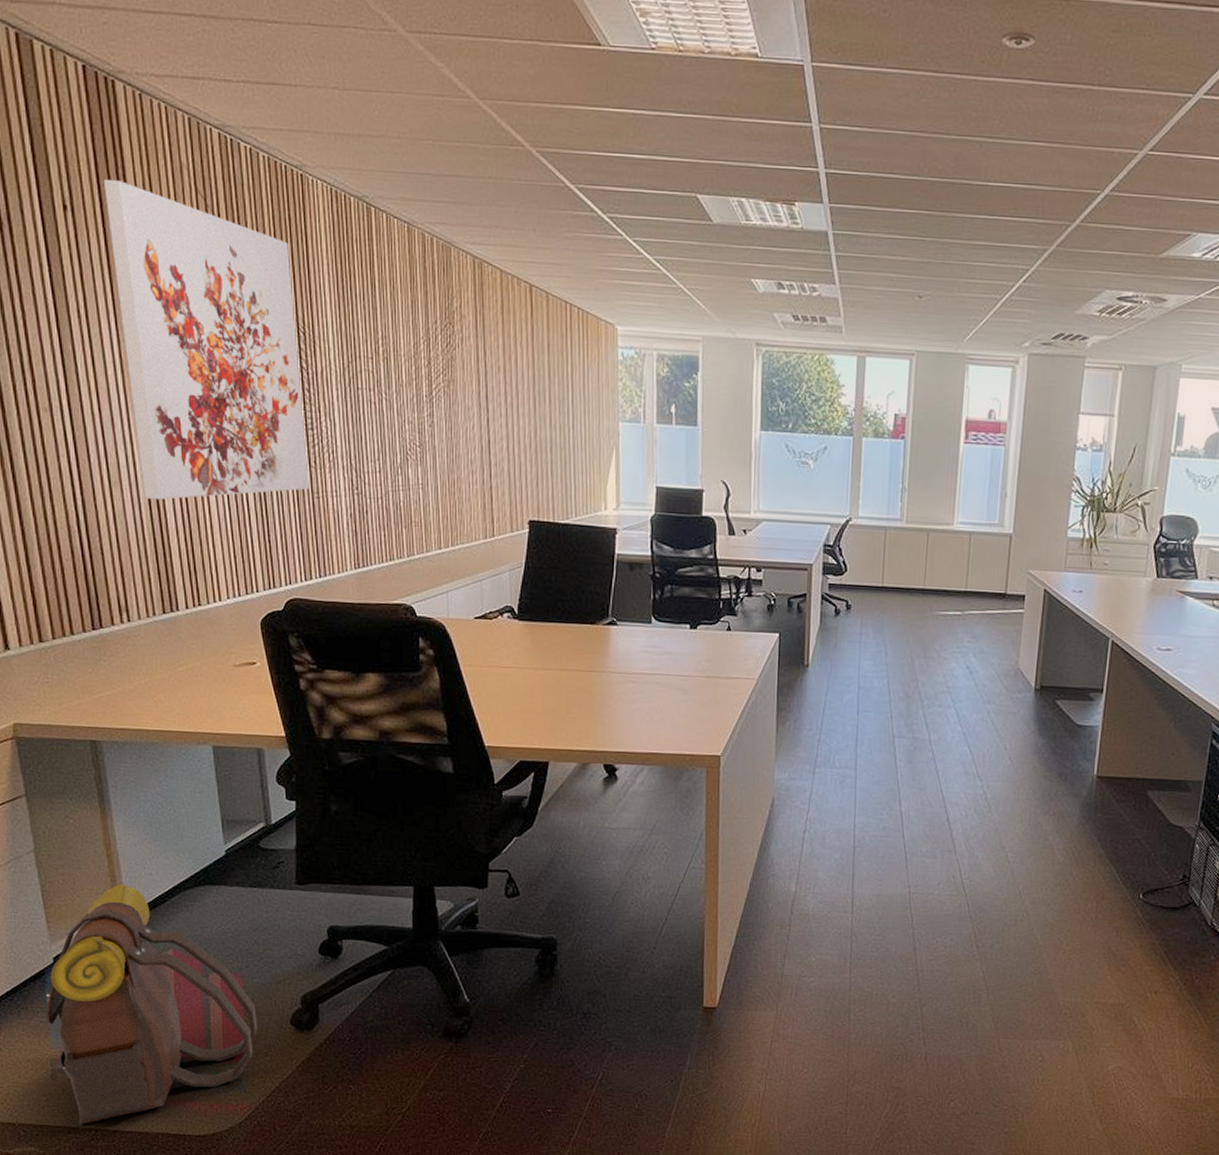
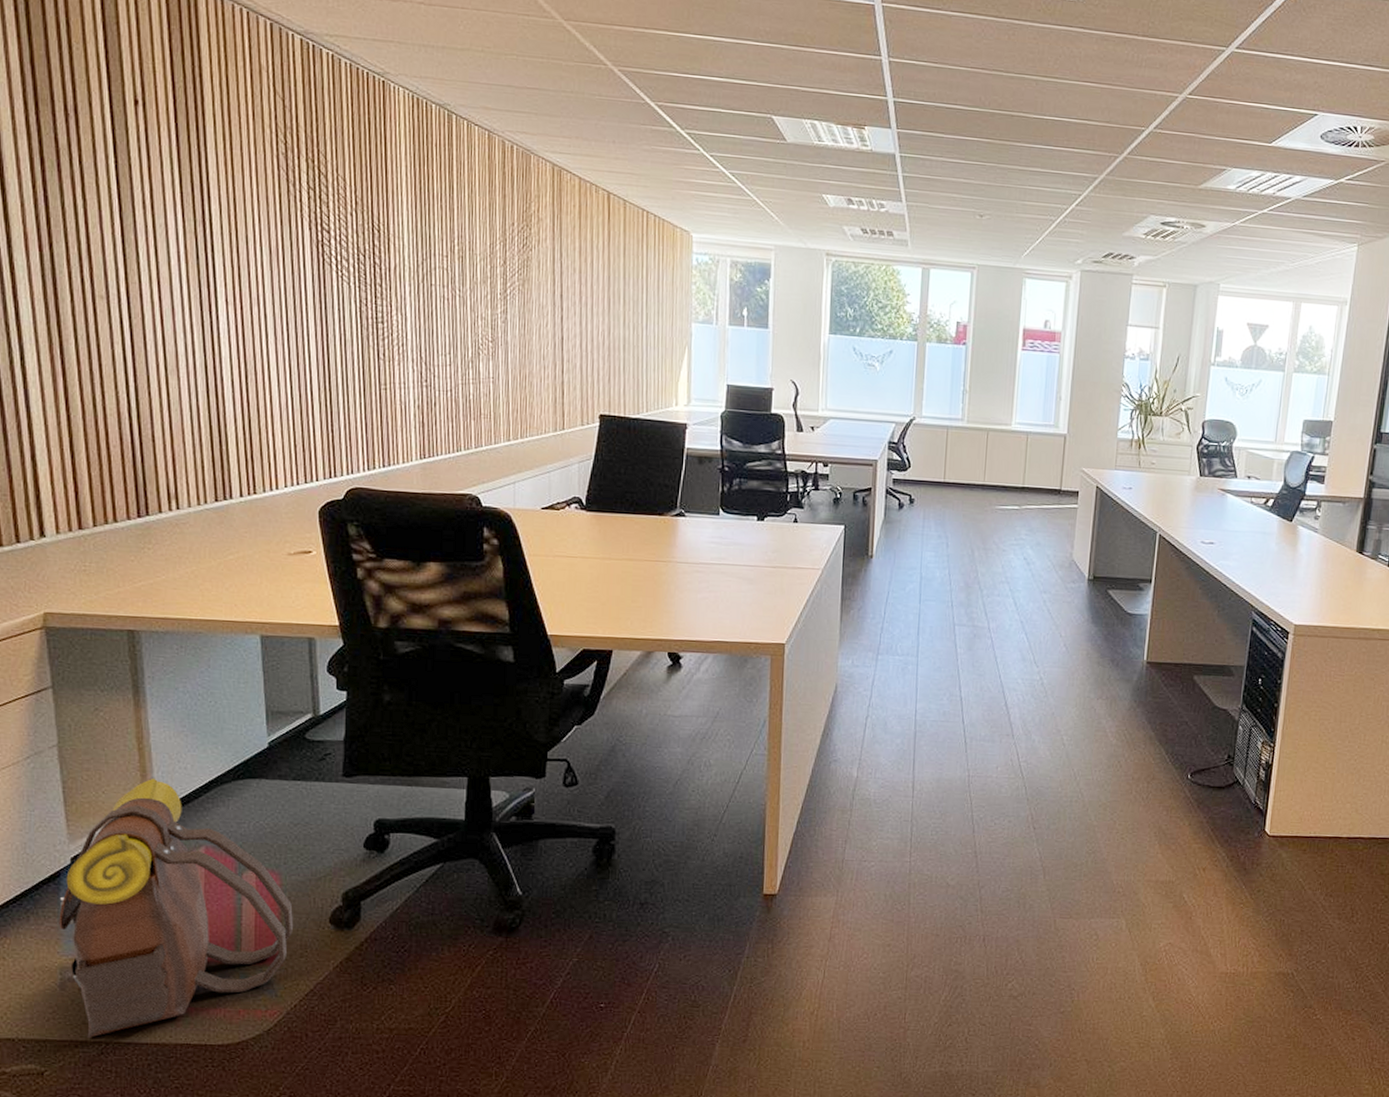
wall art: present [103,180,310,500] -> none [178,77,377,389]

